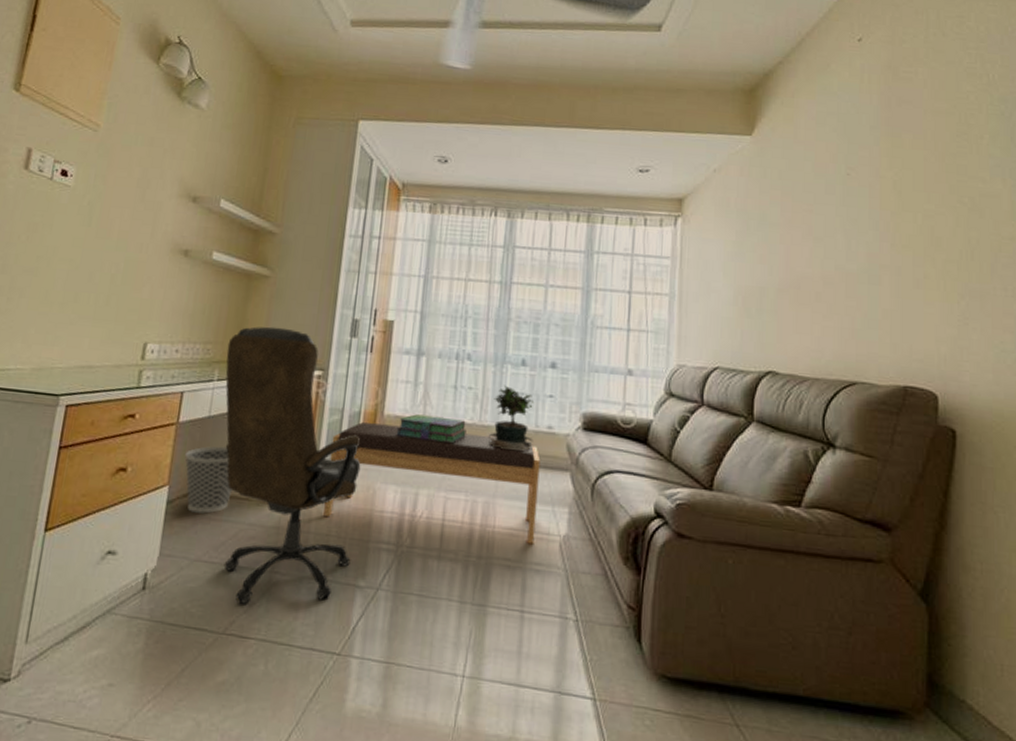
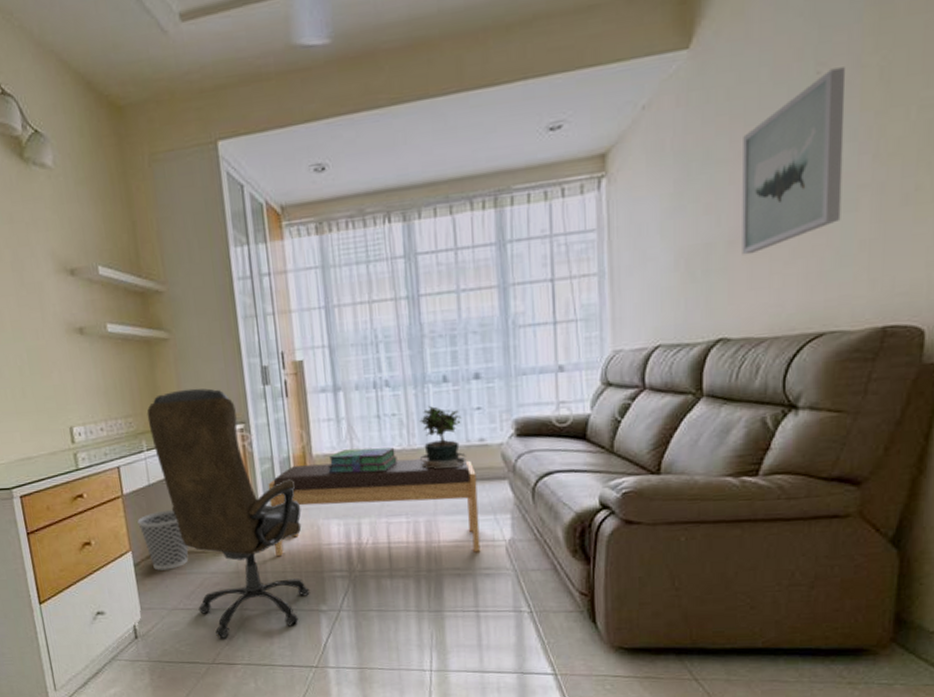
wall art: none [789,173,869,304] -> present [742,67,846,255]

